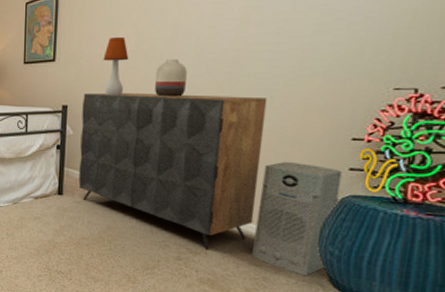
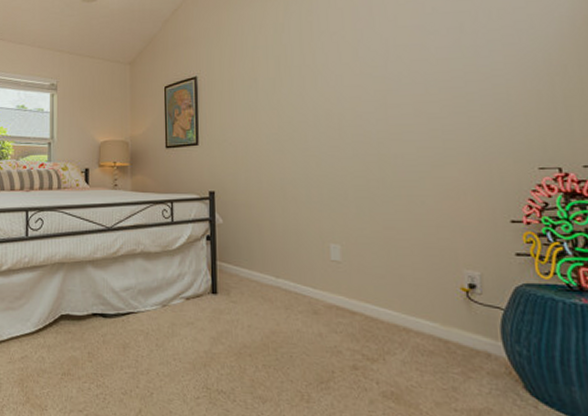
dresser: present [78,92,268,251] -> none [230,176,429,356]
table lamp: present [103,36,129,95] -> none [247,119,274,179]
vase: present [155,59,187,97] -> none [303,141,335,180]
air purifier: present [251,162,342,276] -> none [429,248,518,384]

